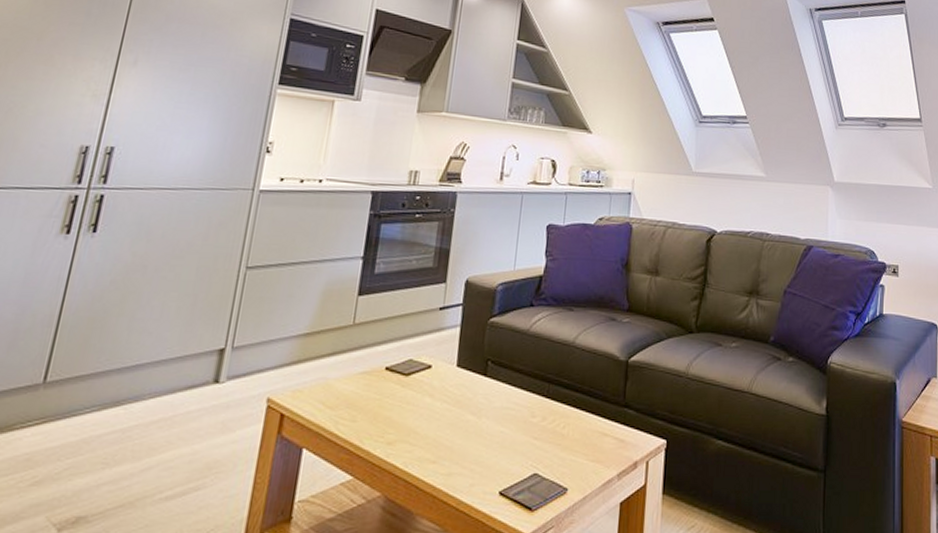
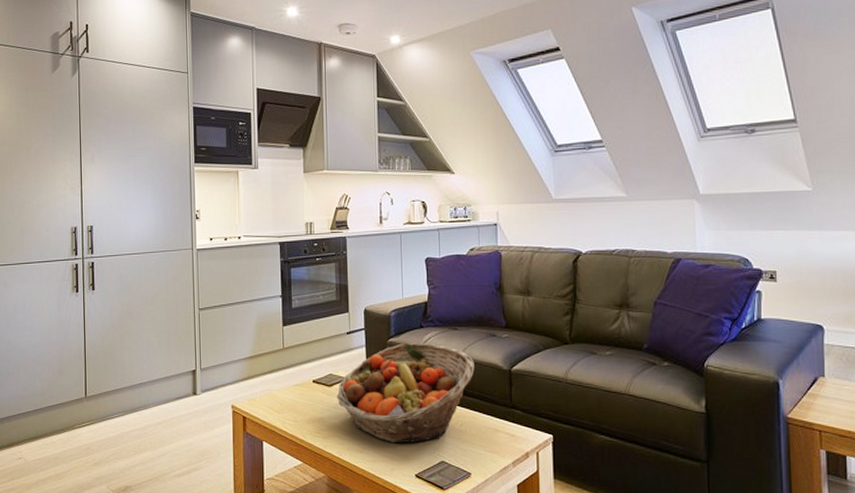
fruit basket: none [413,323,588,451] -> present [336,342,475,444]

